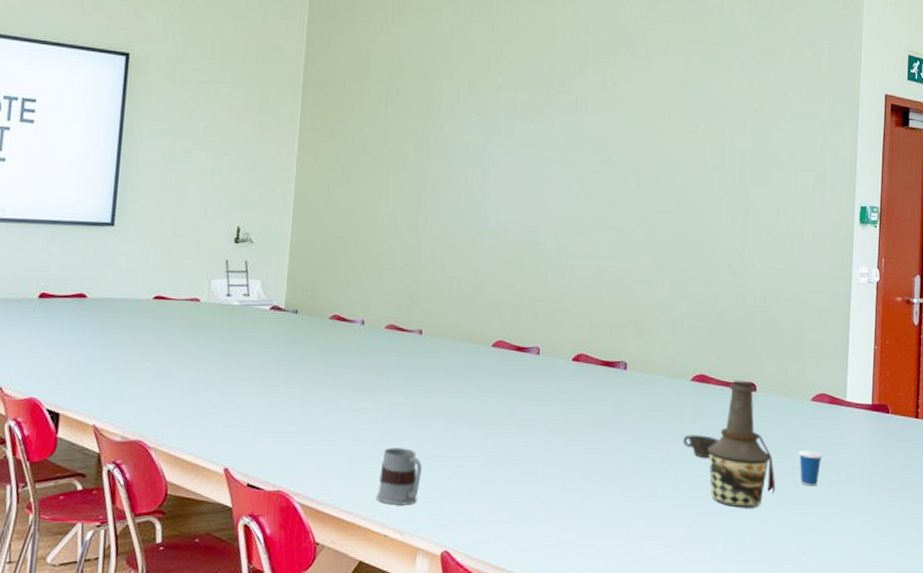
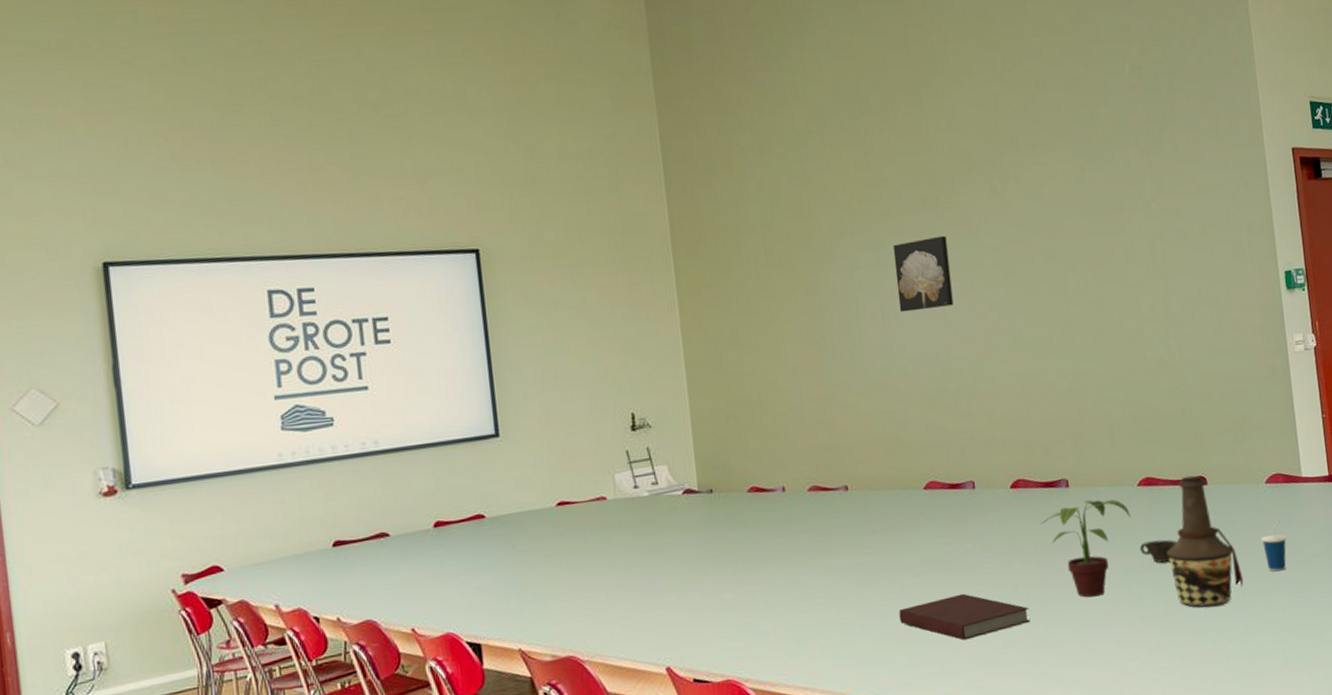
mug: present [375,447,422,505] -> none [830,611,875,673]
notebook: none [448,451,570,495] -> present [898,593,1031,640]
wall art: none [499,116,554,182] -> present [892,235,954,312]
potted plant: none [595,385,680,478] -> present [1041,499,1131,597]

